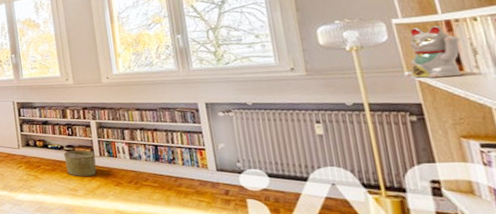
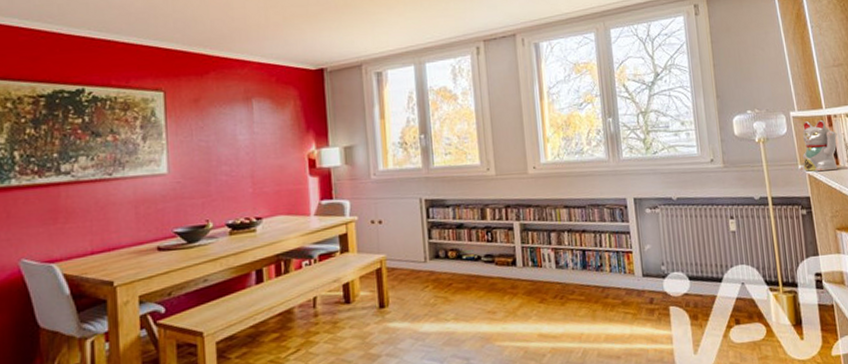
basket: present [63,150,97,177] -> none [481,260,519,295]

